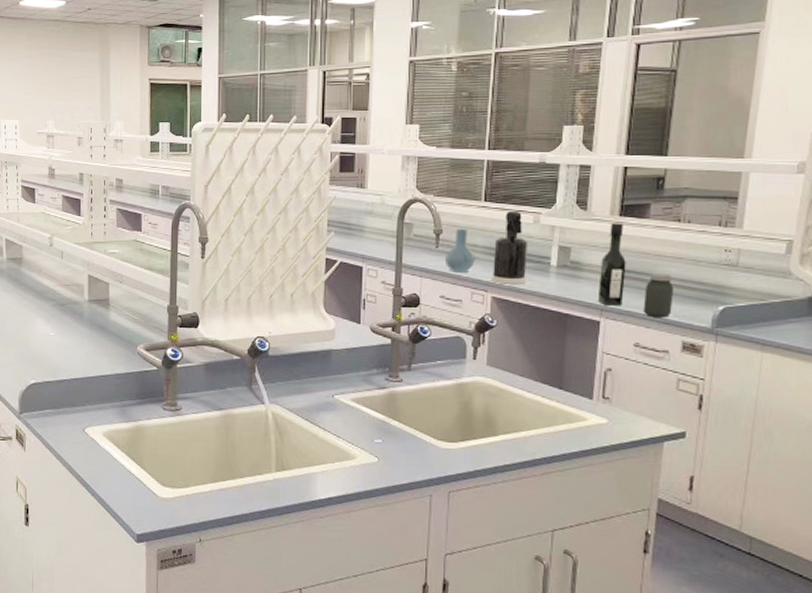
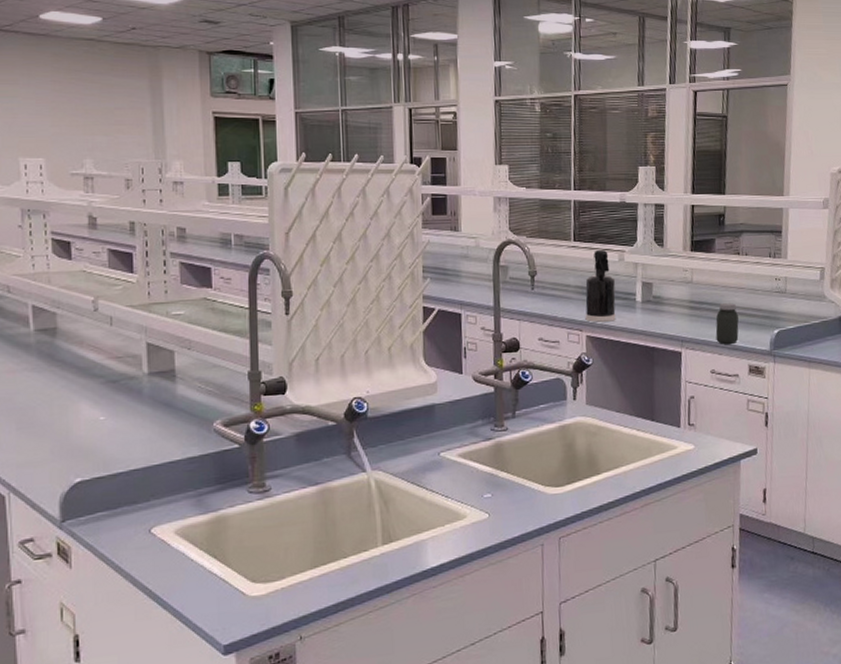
flask: present [446,228,475,272] -> none [541,268,569,313]
bottle: present [597,223,626,306] -> none [678,258,700,337]

